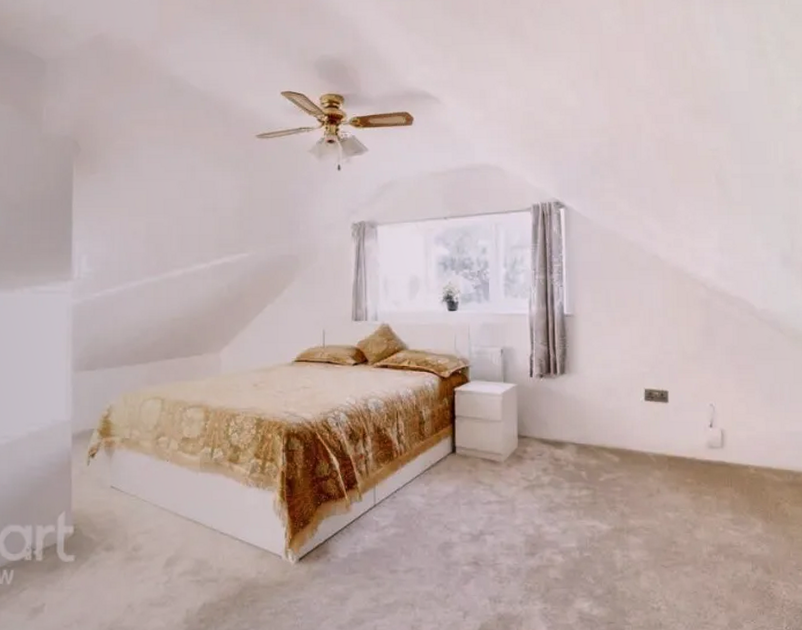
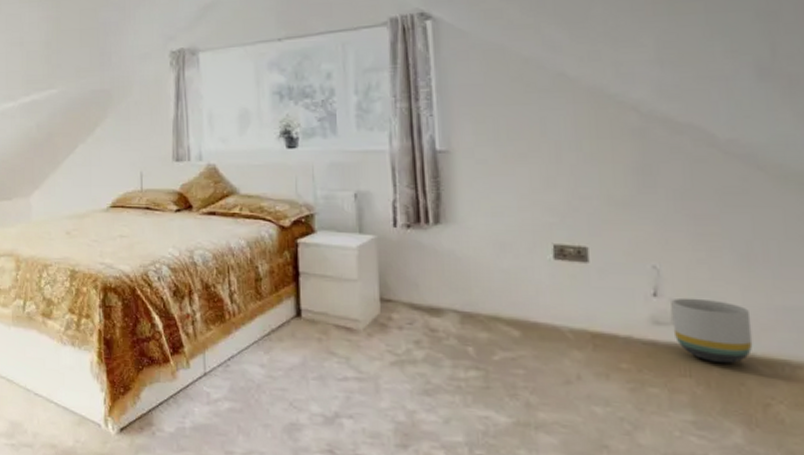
planter: none [721,427,771,475] -> present [671,297,753,364]

